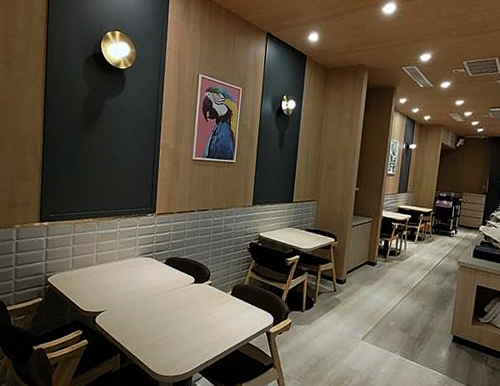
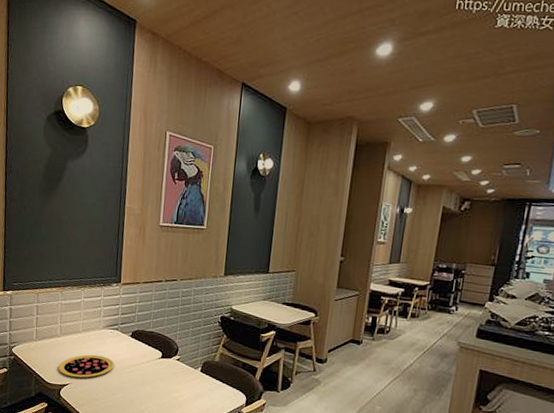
pizza: none [94,282,149,305] -> present [58,354,114,378]

